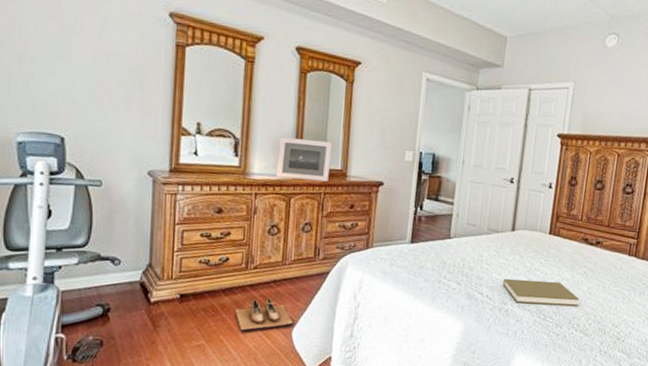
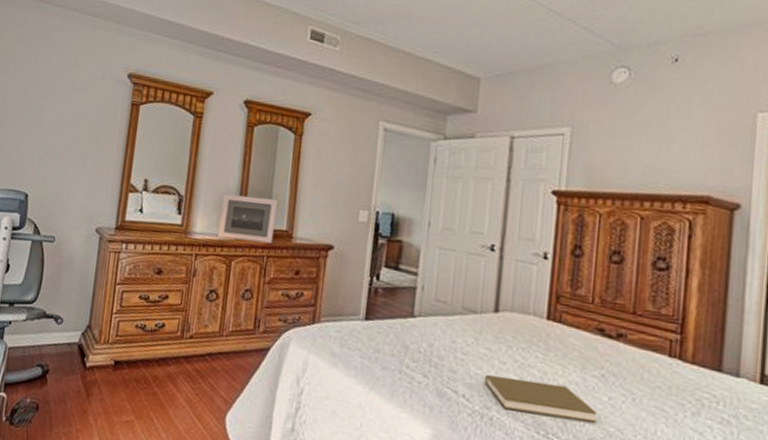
shoe: present [234,298,294,331] -> none [166,373,228,411]

